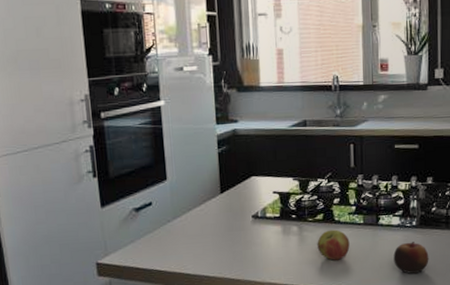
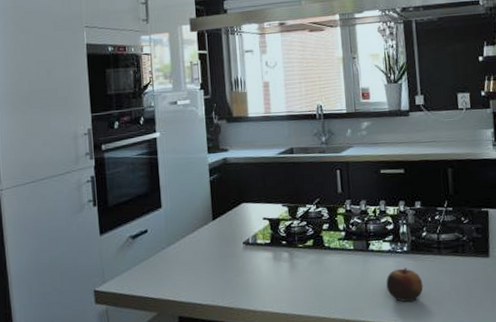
apple: present [317,229,350,261] -> none [308,255,341,288]

